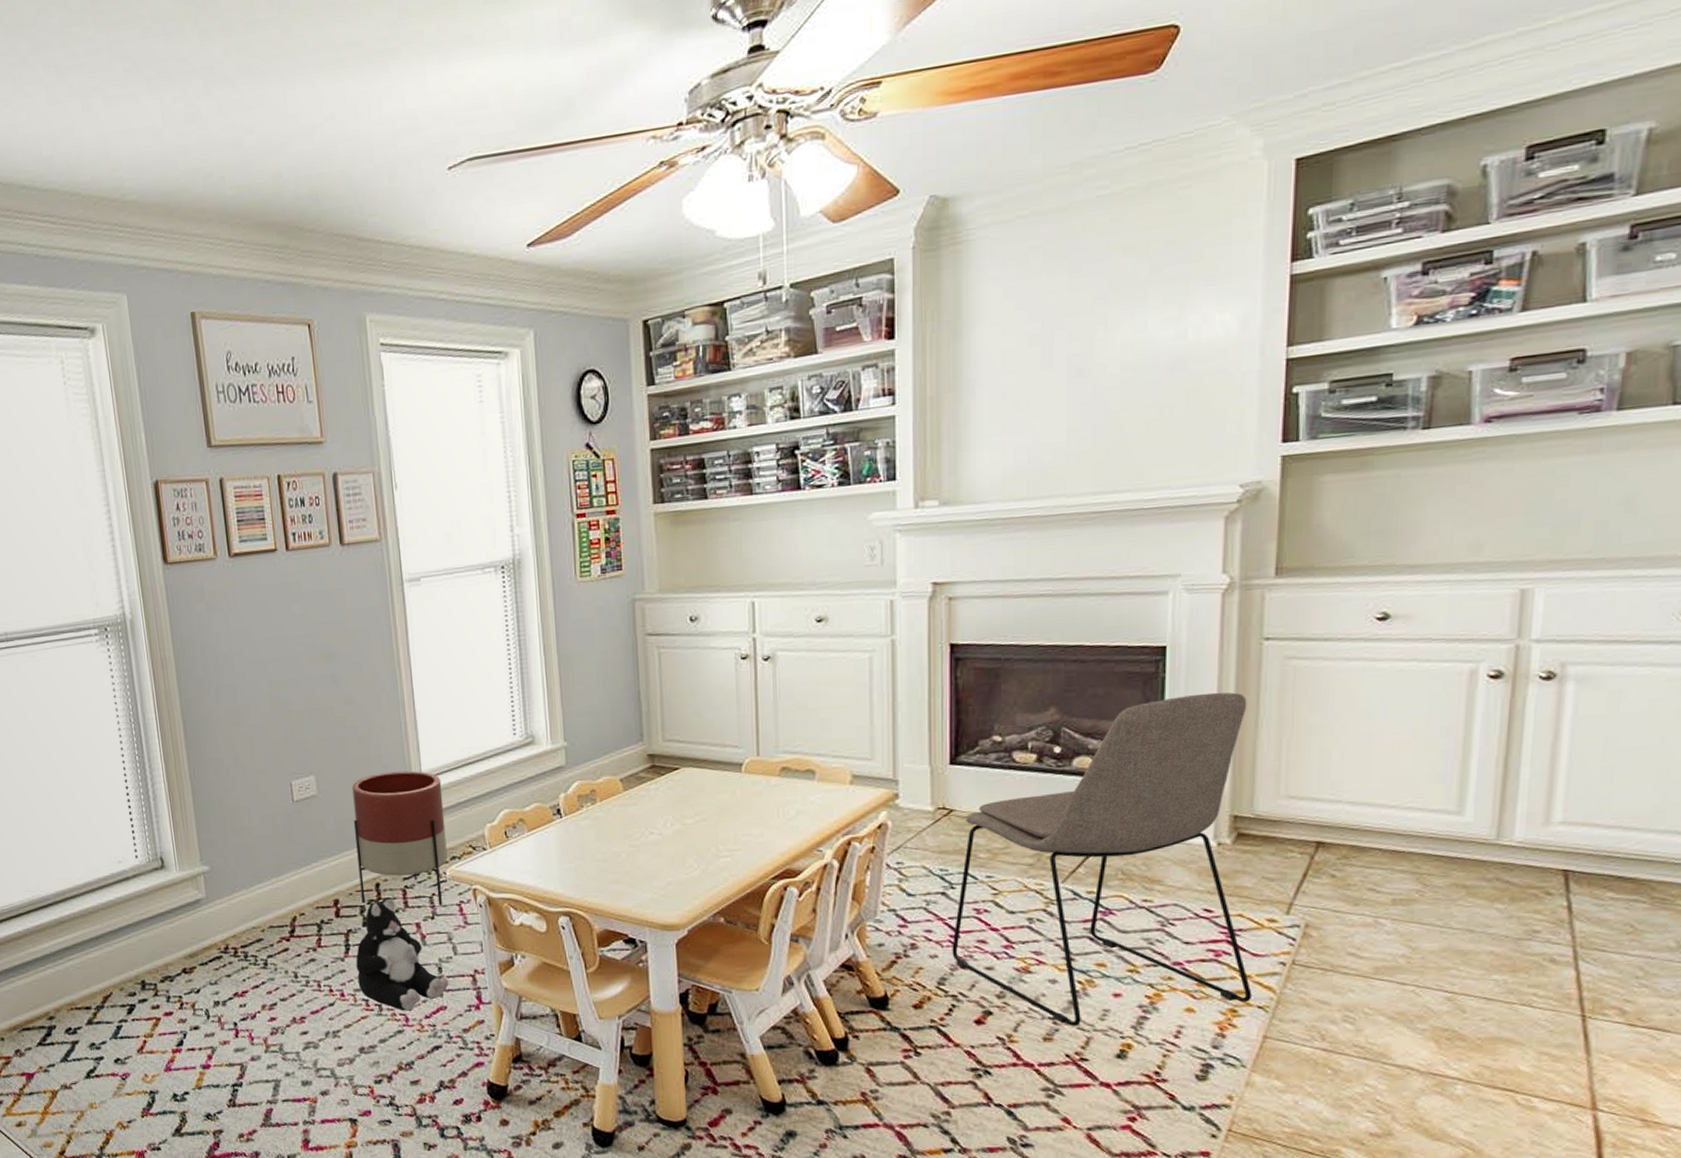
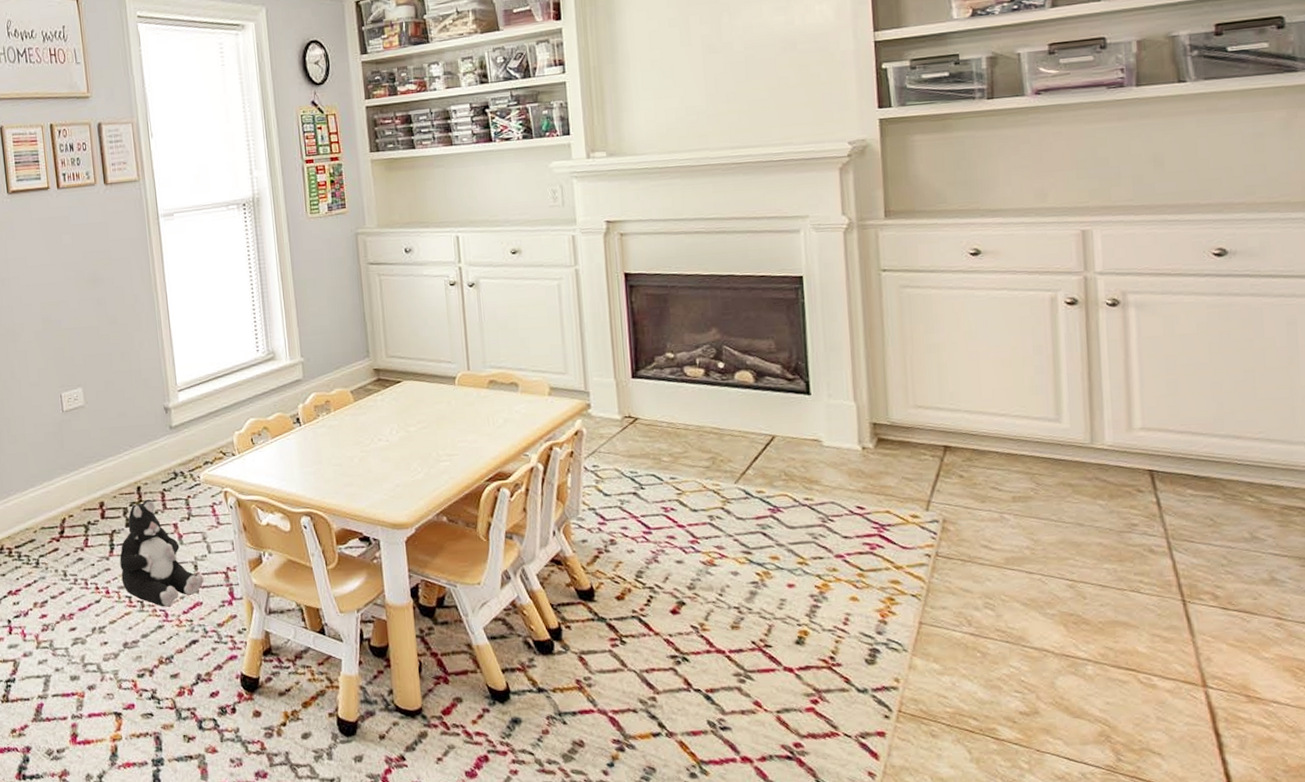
planter: present [352,770,448,905] -> none [115,383,201,507]
chair: present [952,692,1252,1026] -> none [645,315,905,615]

